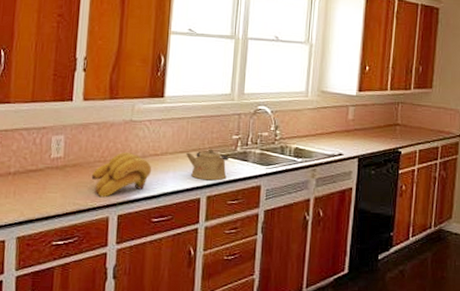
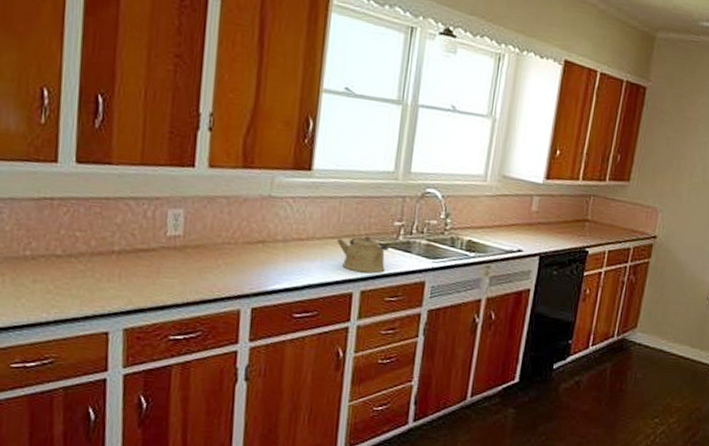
banana bunch: present [91,152,152,198] -> none [218,233,295,287]

